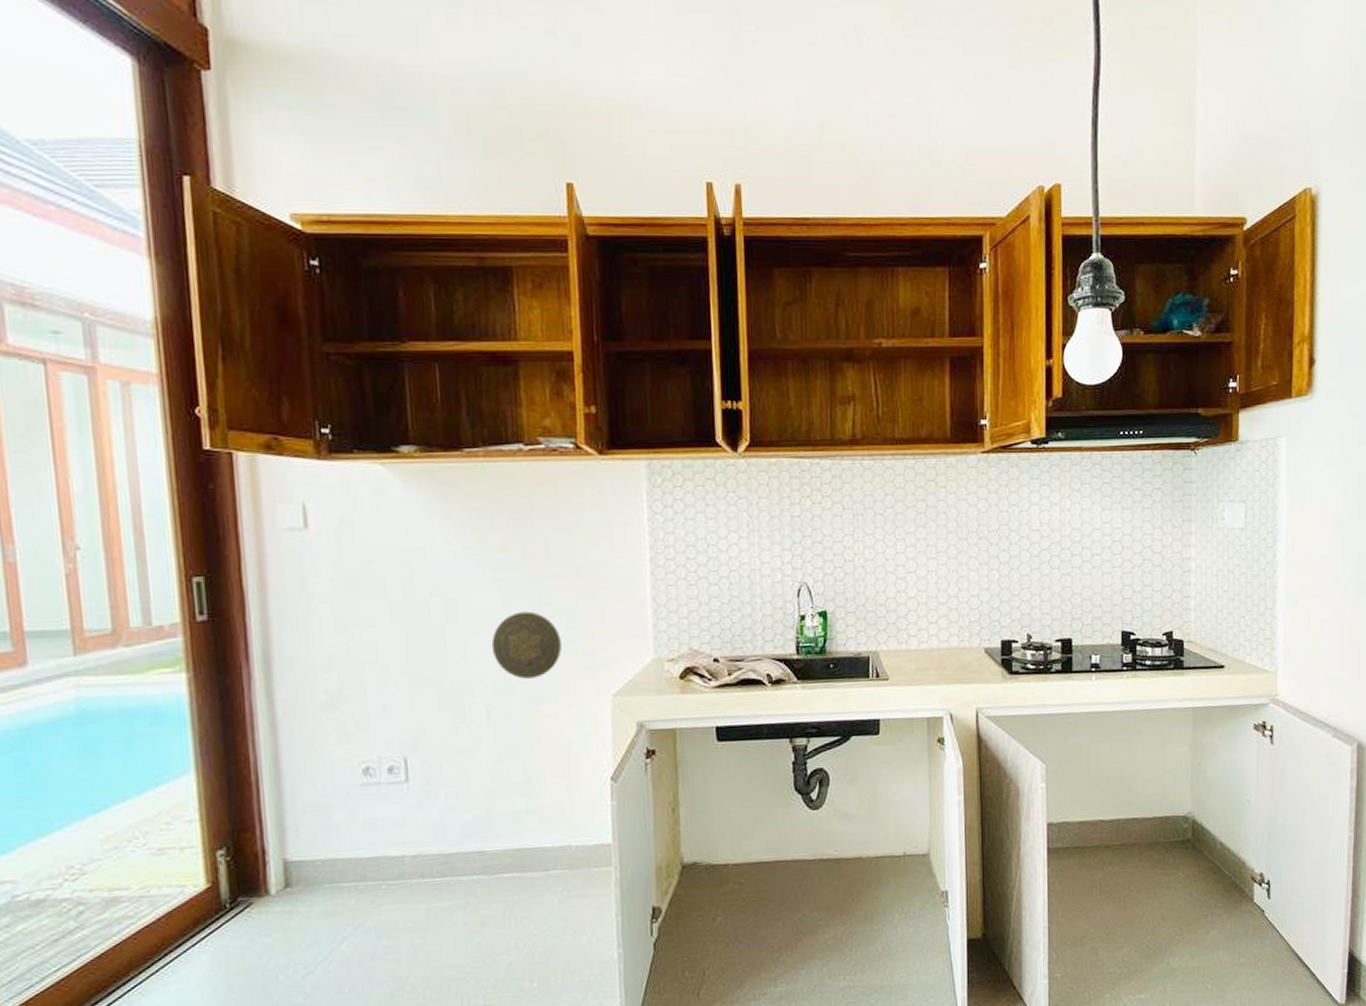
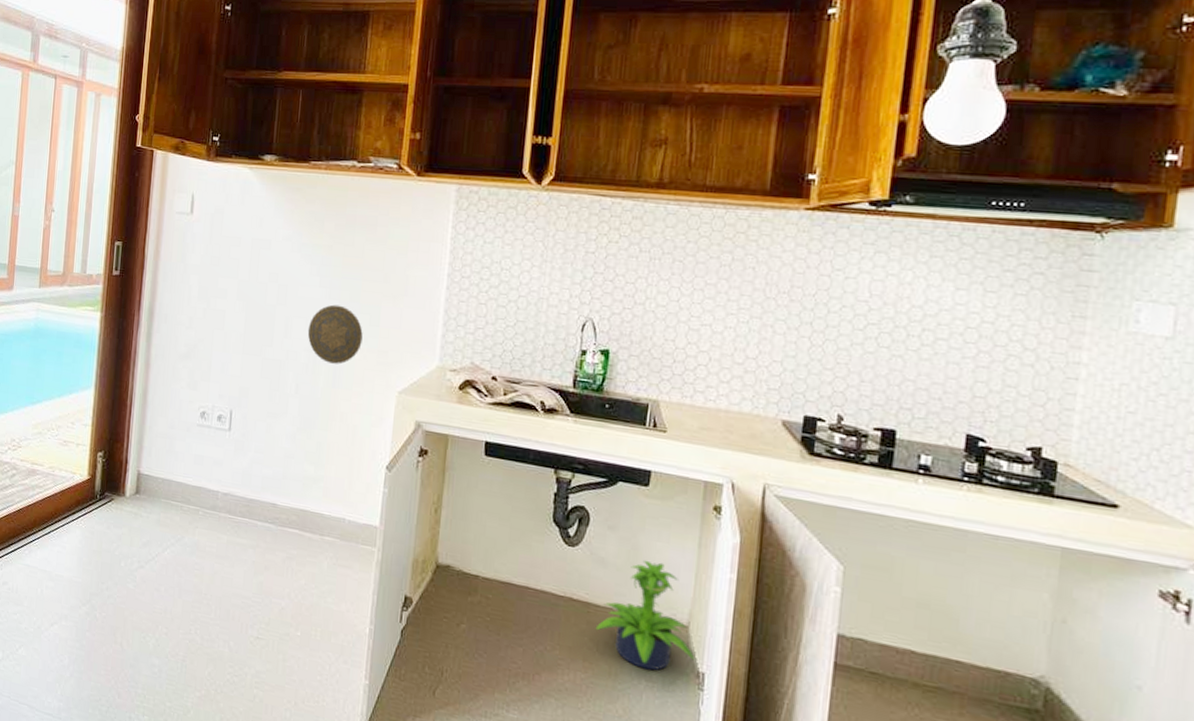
potted plant: none [848,802,938,905] -> present [595,560,695,671]

